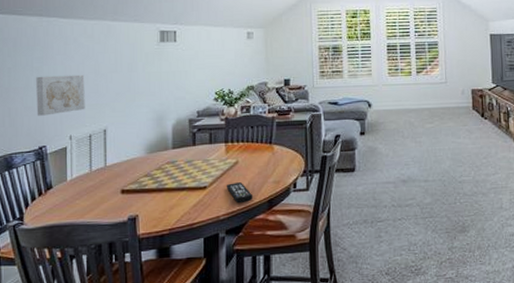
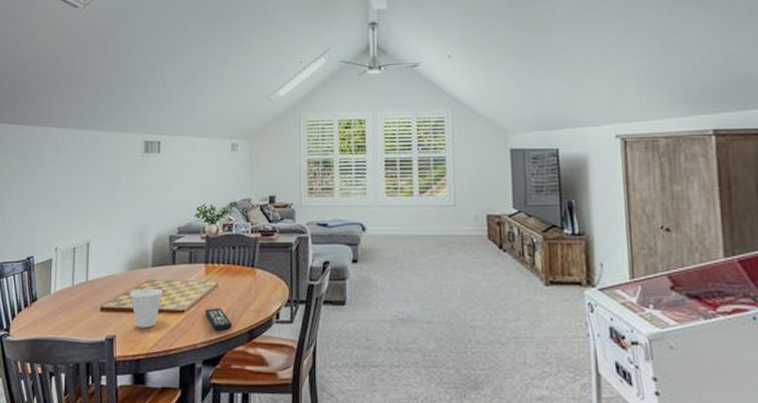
wall art: present [36,74,85,116] -> none [27,185,72,226]
cup: none [151,168,184,206] -> present [130,288,162,328]

